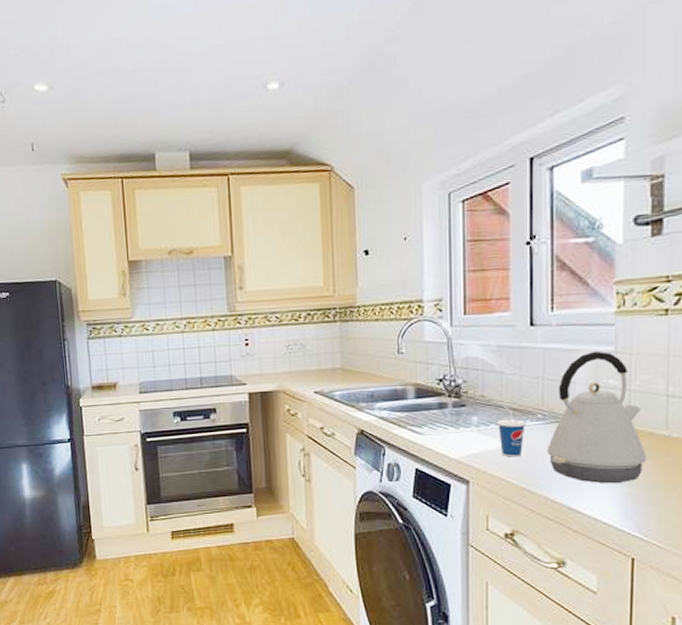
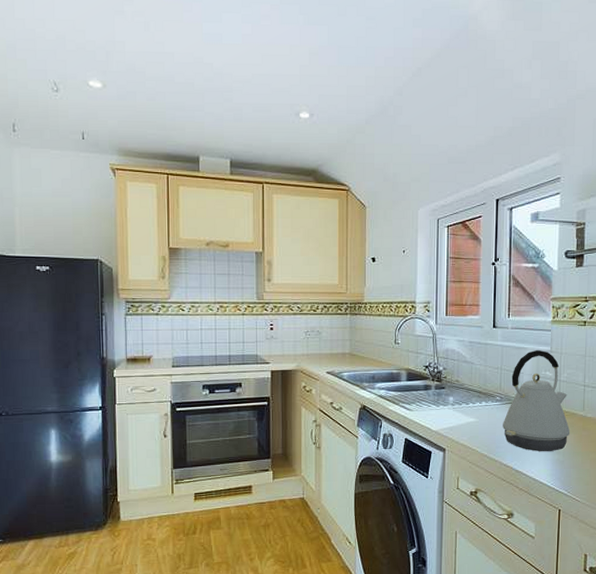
cup: present [497,405,526,457] -> none [467,389,488,430]

